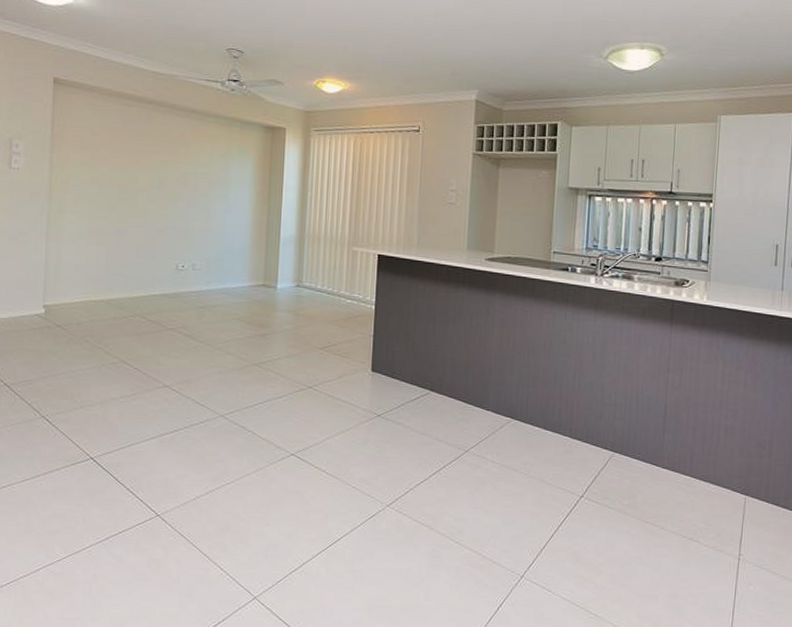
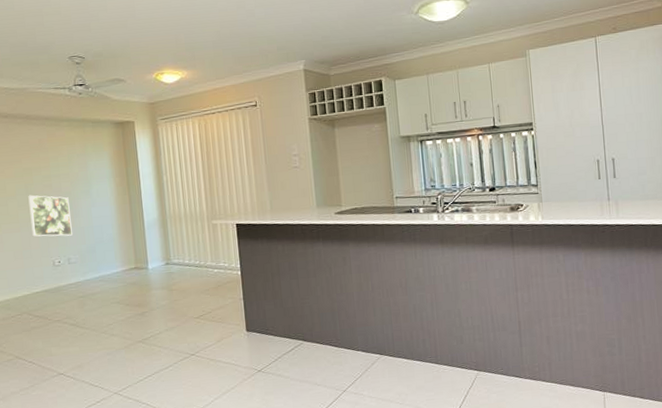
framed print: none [159,190,203,240] -> present [28,195,72,237]

